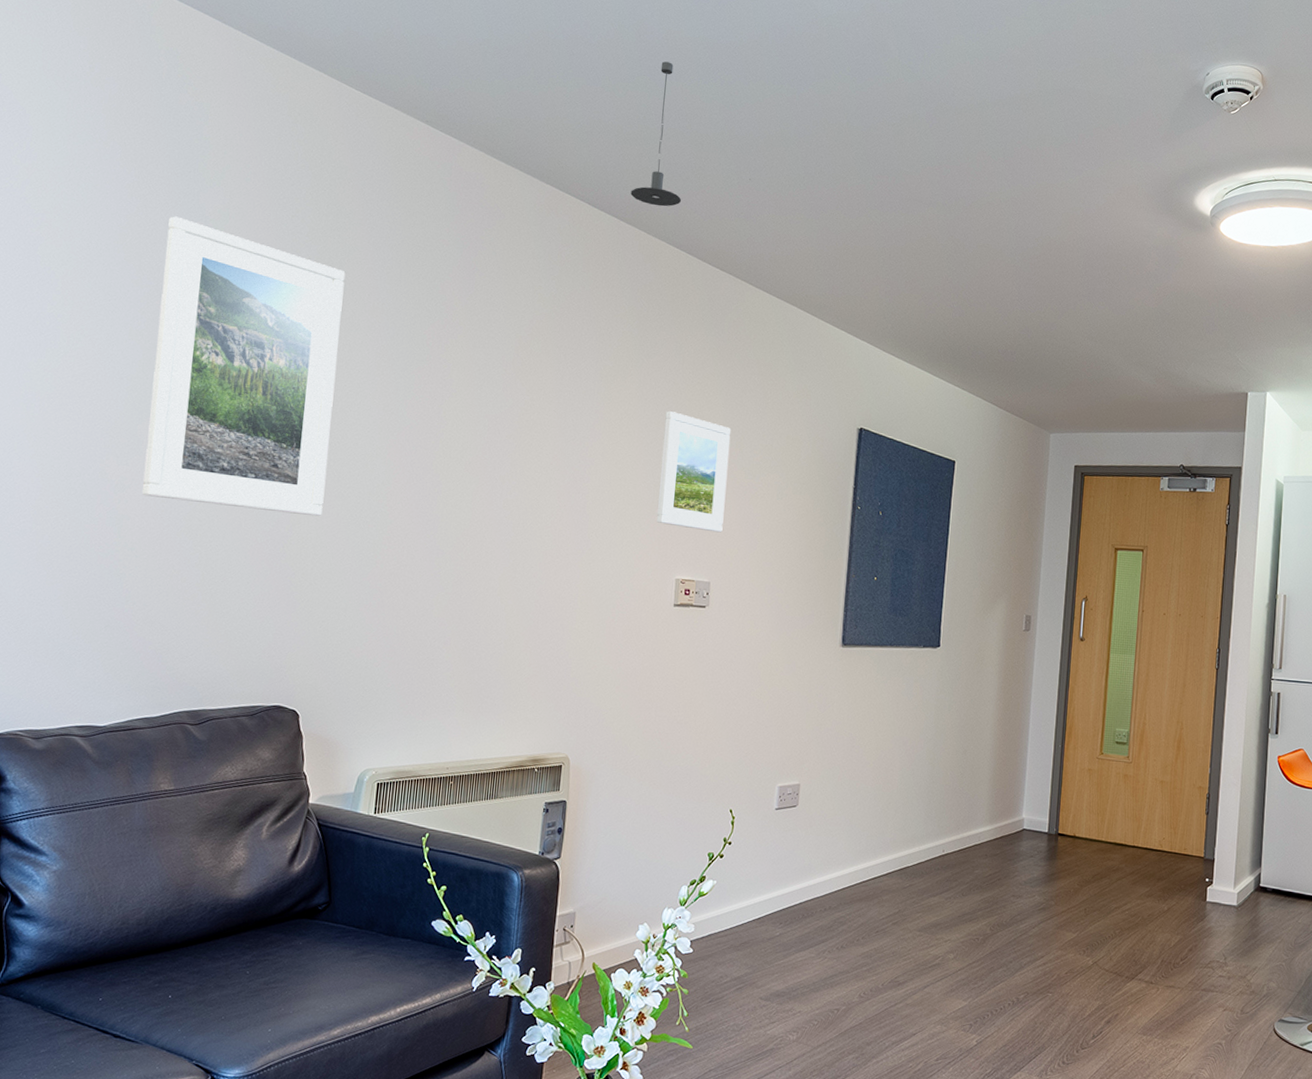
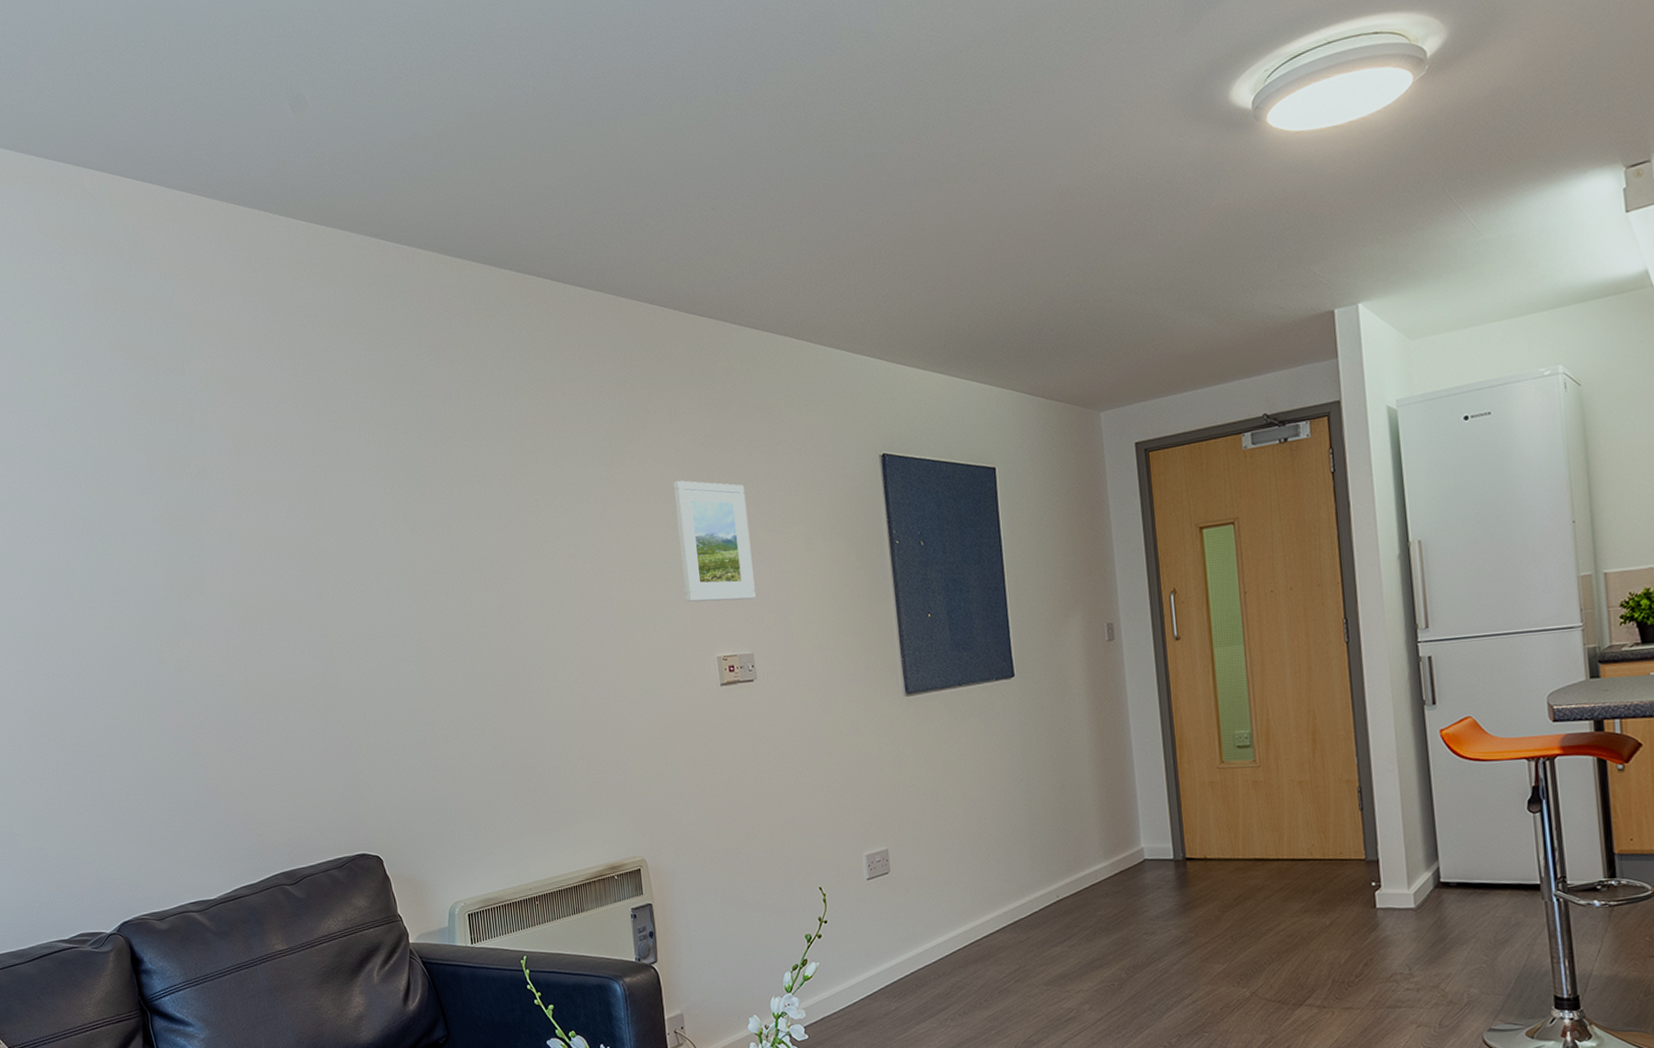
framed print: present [142,216,346,517] -> none [163,394,362,675]
pendant light: present [630,61,682,207] -> none [591,102,645,264]

